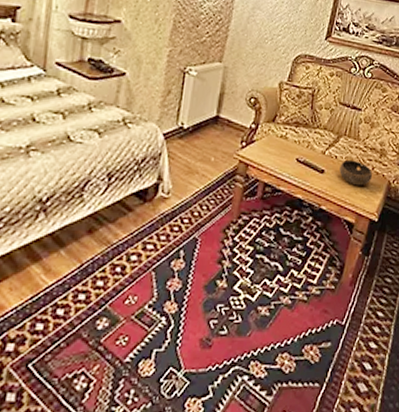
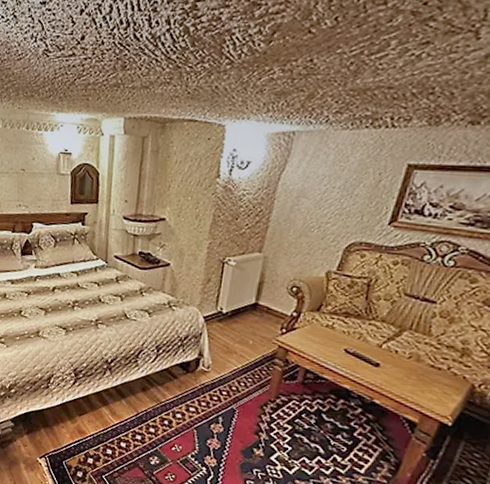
bowl: present [339,159,372,186] -> none [400,355,447,385]

